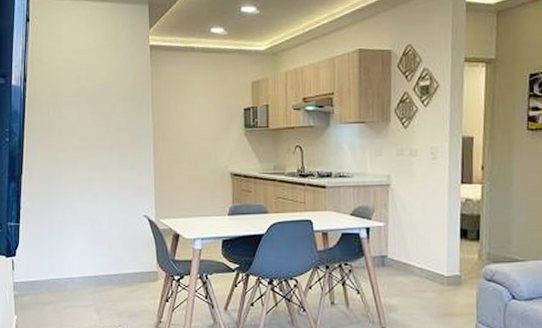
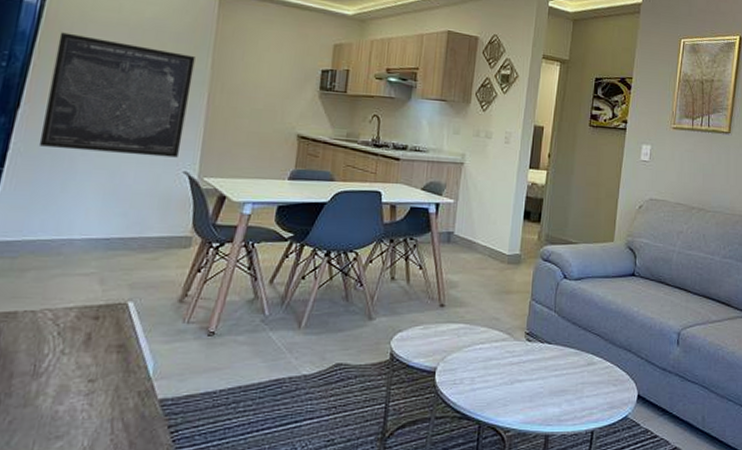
wall art: none [39,107,139,204] -> present [38,32,195,158]

